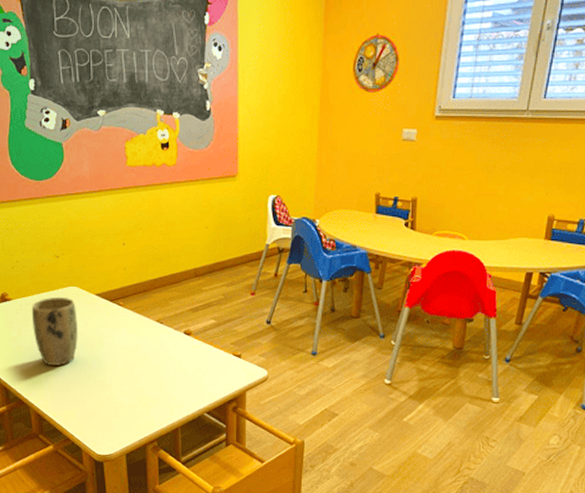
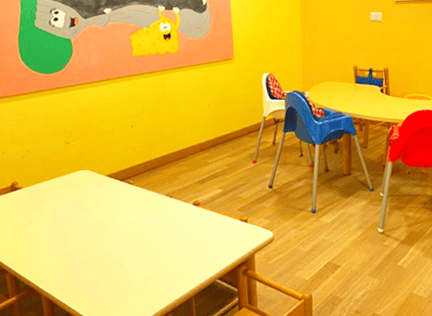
plant pot: present [31,297,79,367] -> none [42,181,90,250]

